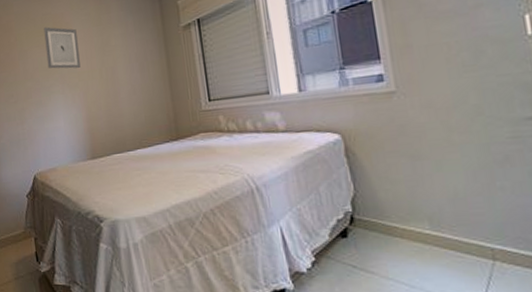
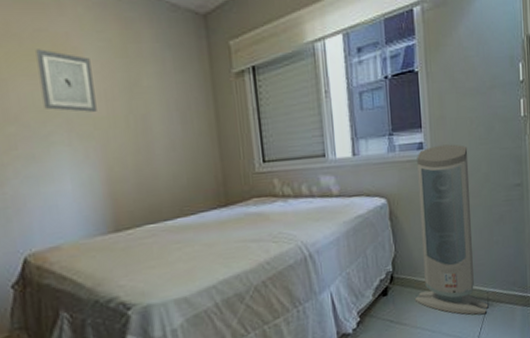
air purifier: none [376,73,496,277] -> present [414,144,489,315]

